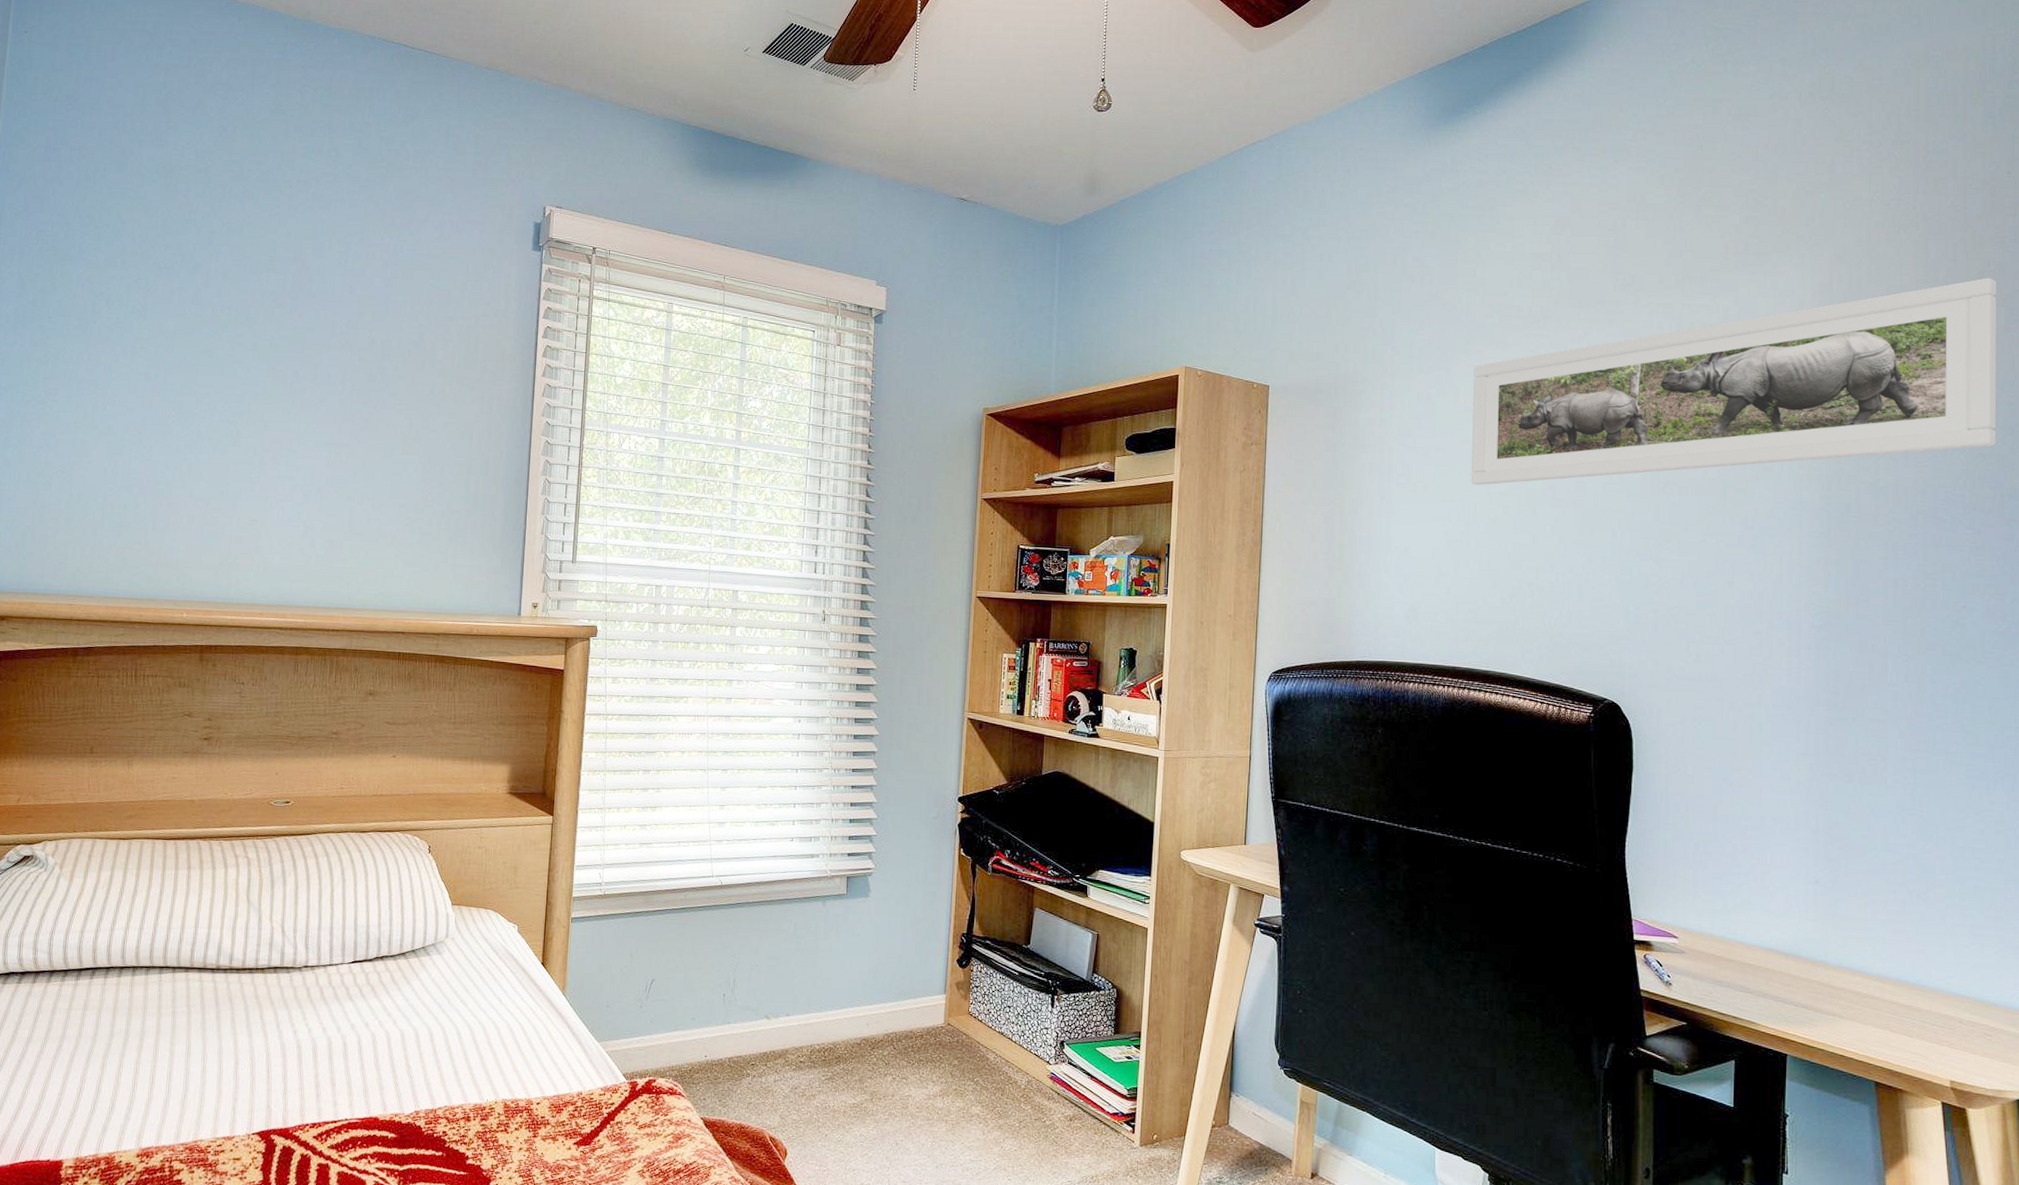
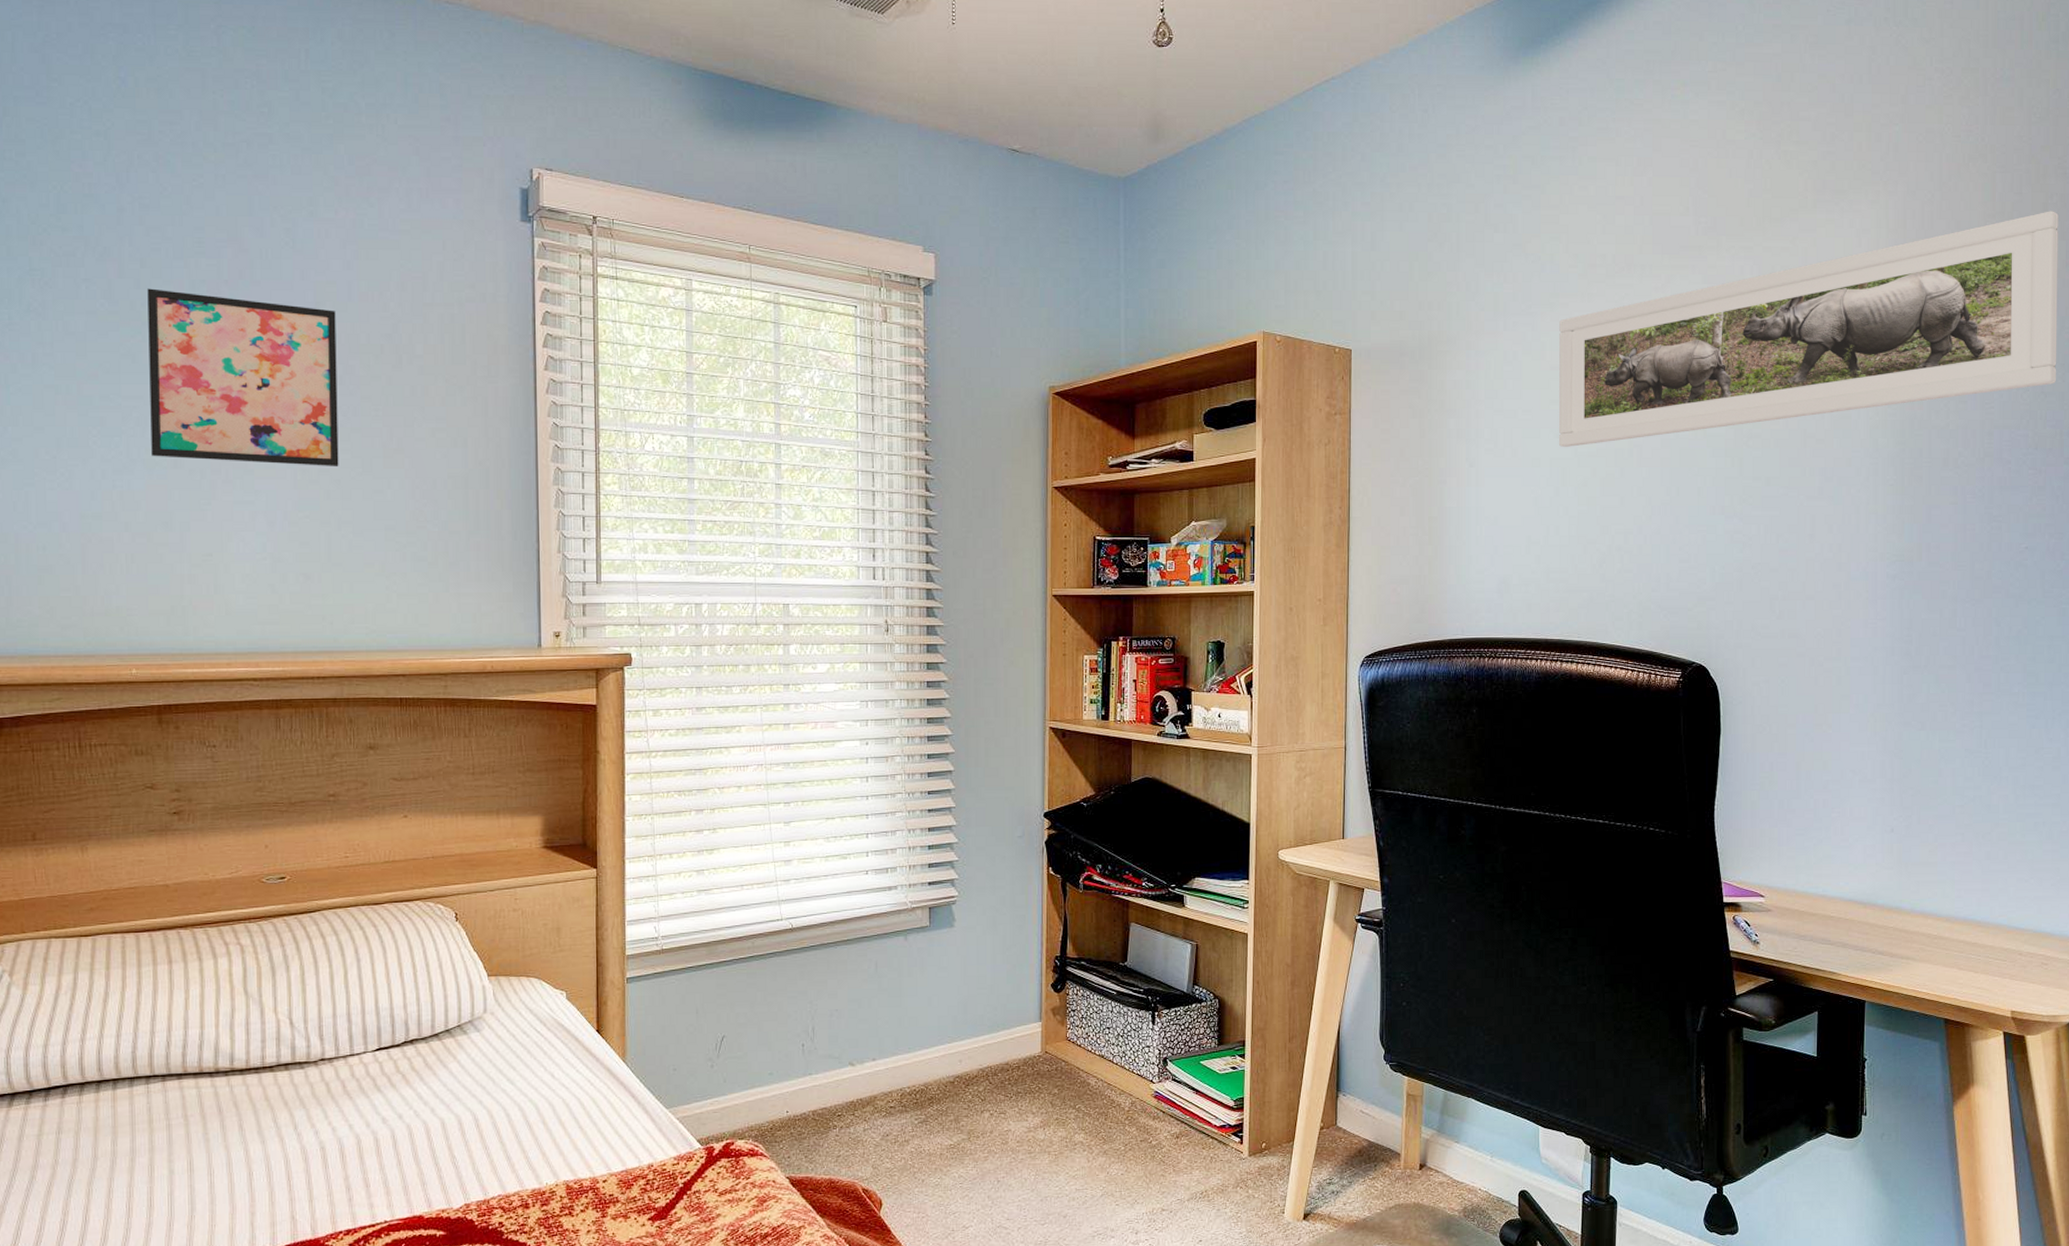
wall art: none [216,297,375,452] -> present [147,288,339,468]

